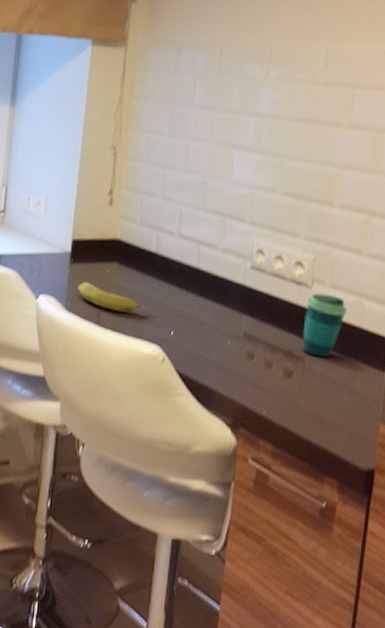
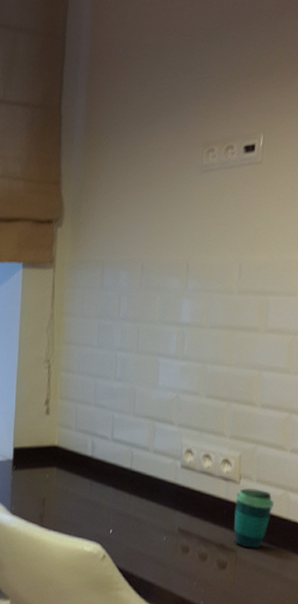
fruit: present [78,281,148,313] -> none [21,486,87,514]

